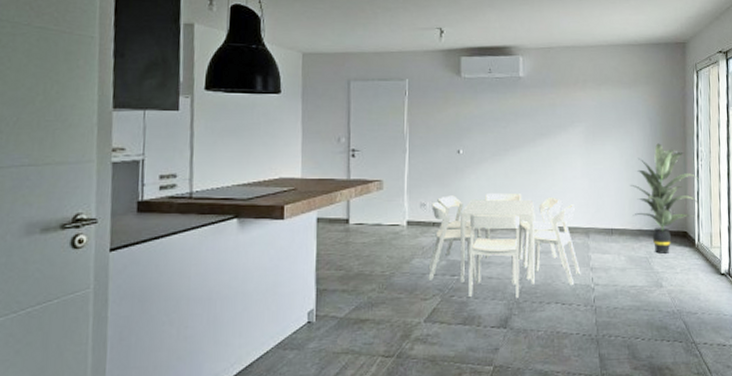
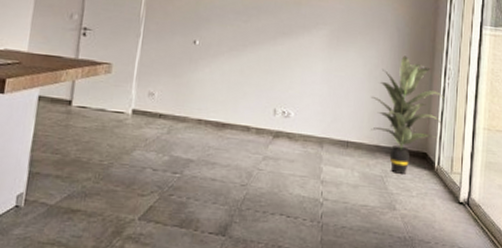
dining set: present [428,194,581,298] -> none [148,87,311,205]

